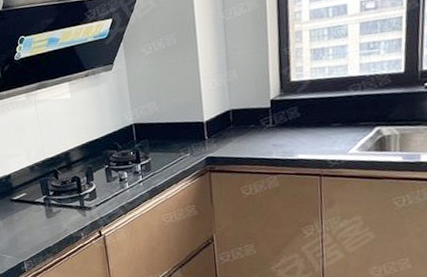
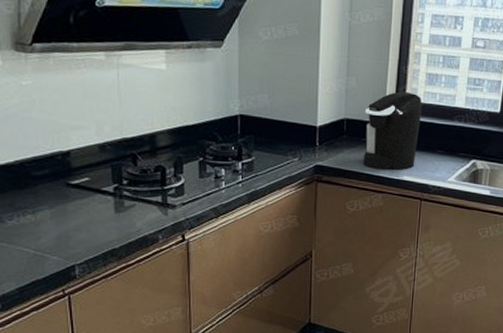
coffee maker: none [250,71,311,153] -> present [363,91,422,170]

